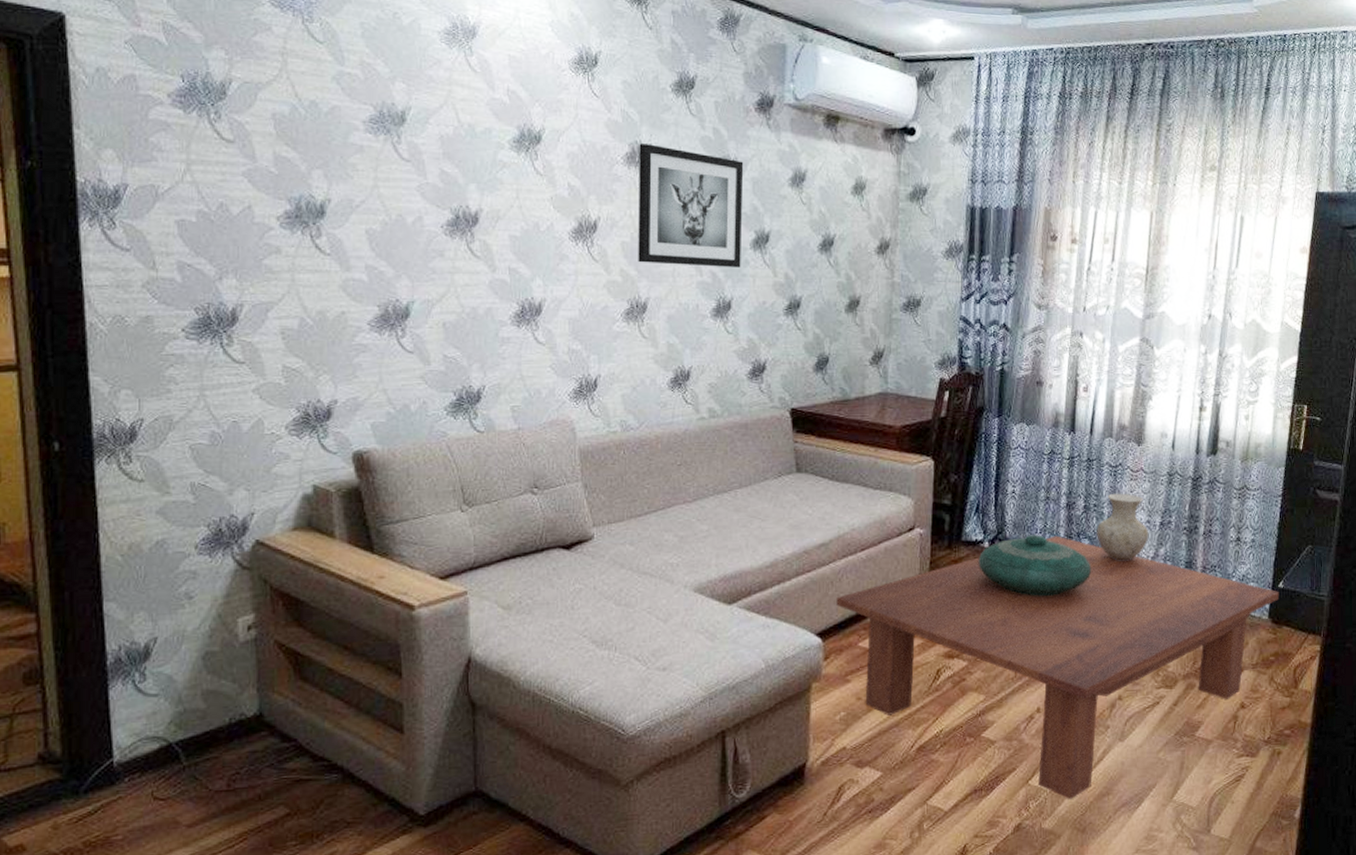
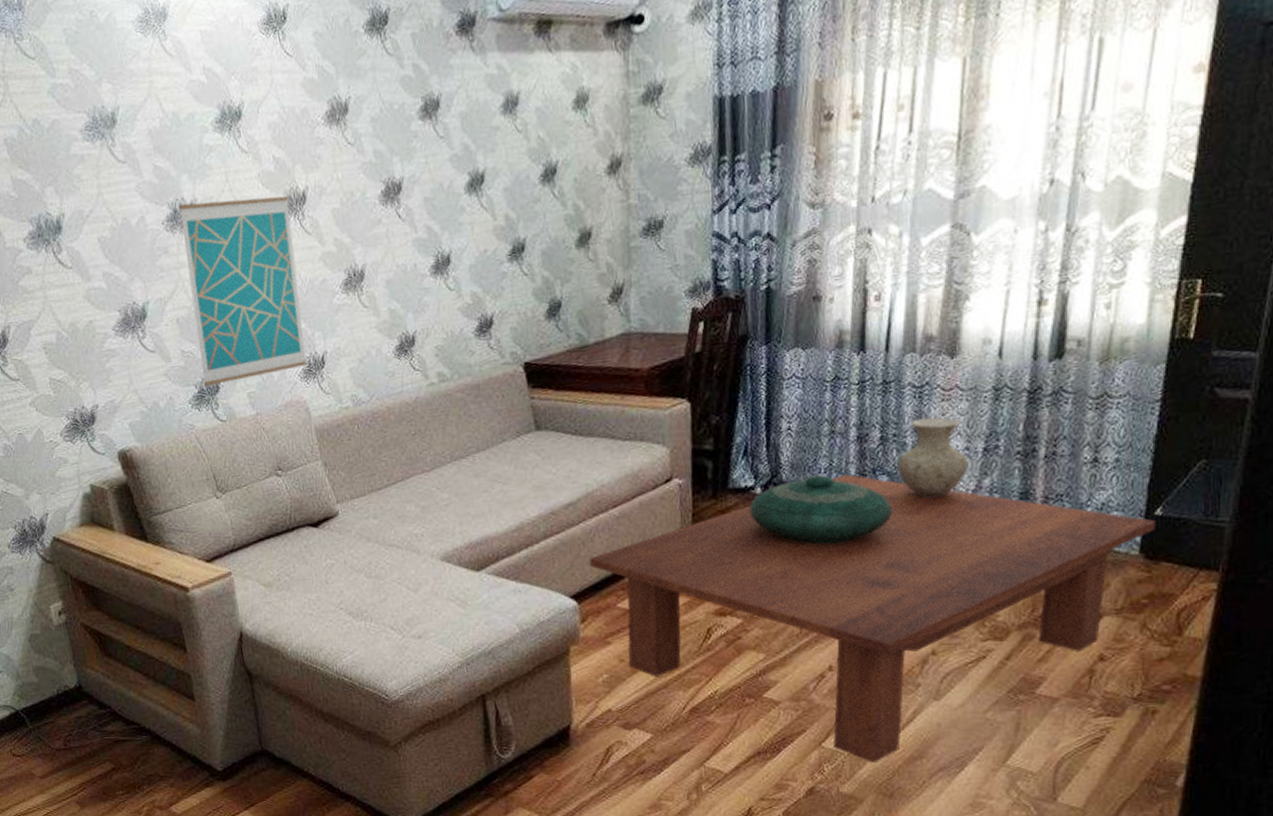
wall art: none [462,211,579,394] -> present [179,195,307,386]
wall art: present [638,143,744,268] -> none [338,95,457,229]

